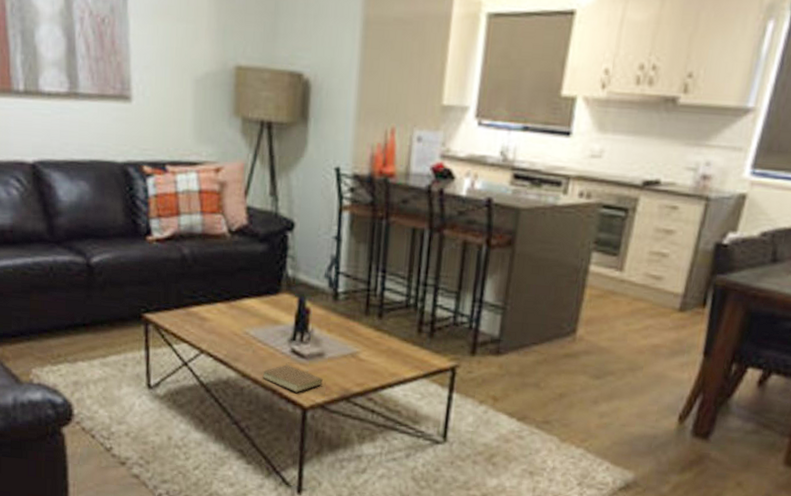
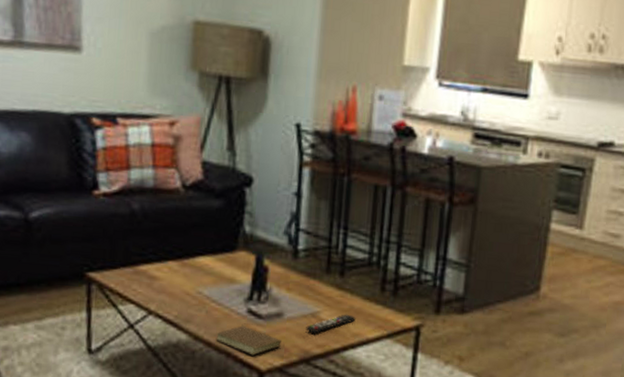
remote control: none [346,354,394,373] -> present [306,314,356,334]

